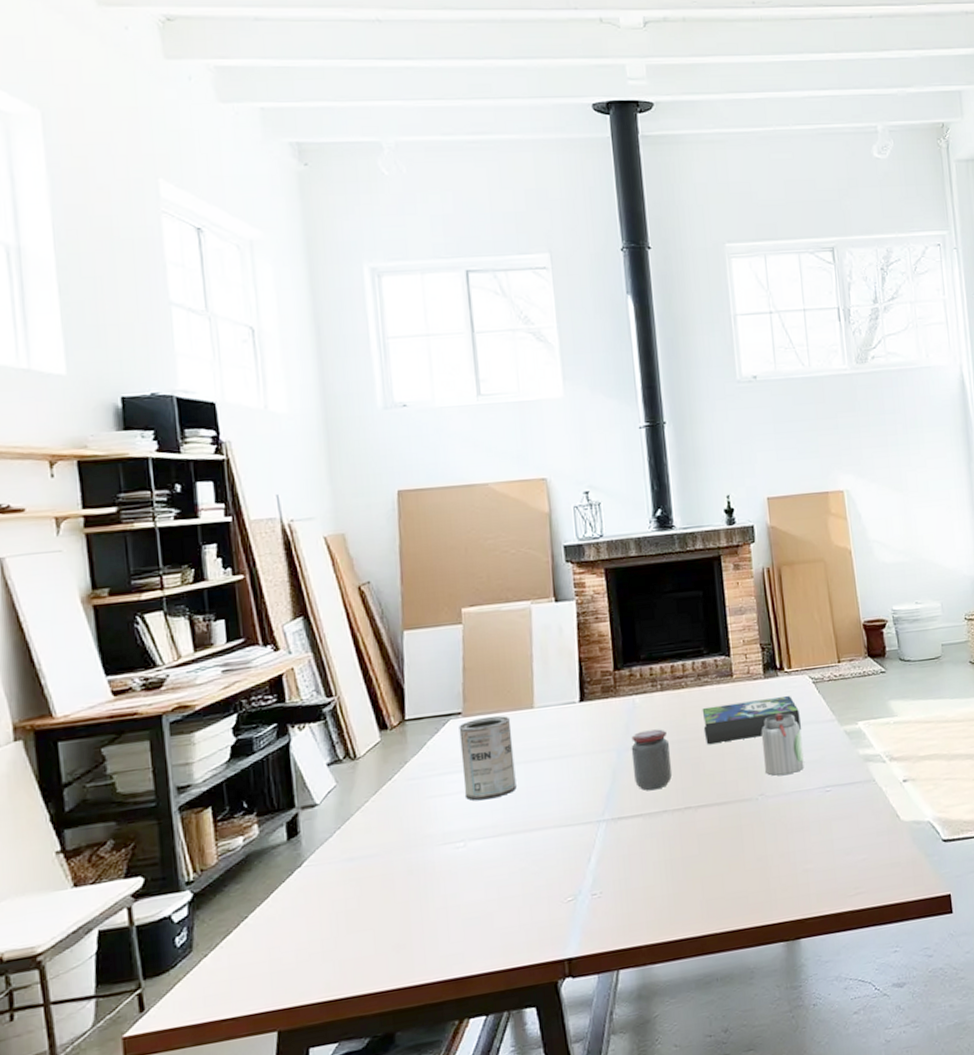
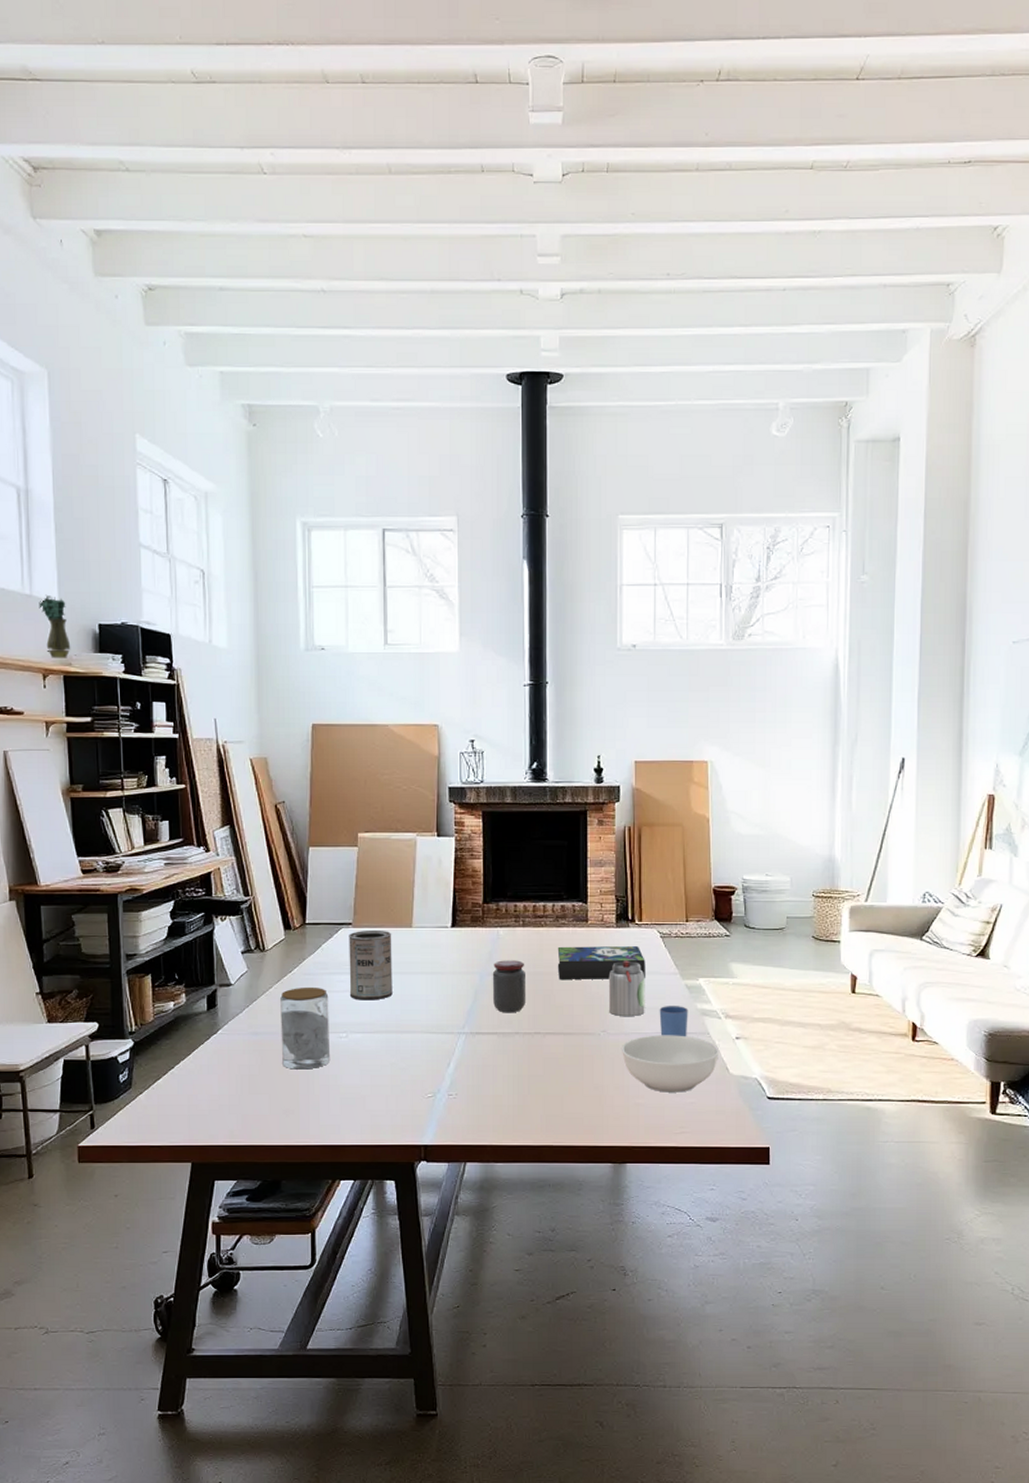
vase: none [42,367,86,442] -> present [40,594,71,658]
jar: none [379,793,447,896] -> present [280,986,331,1070]
bowl: none [782,786,888,853] -> present [621,1035,720,1093]
mug: none [819,754,852,791] -> present [659,1006,688,1037]

